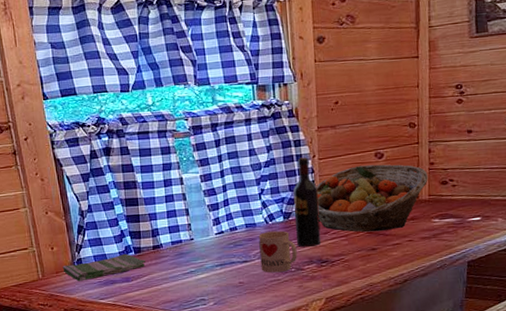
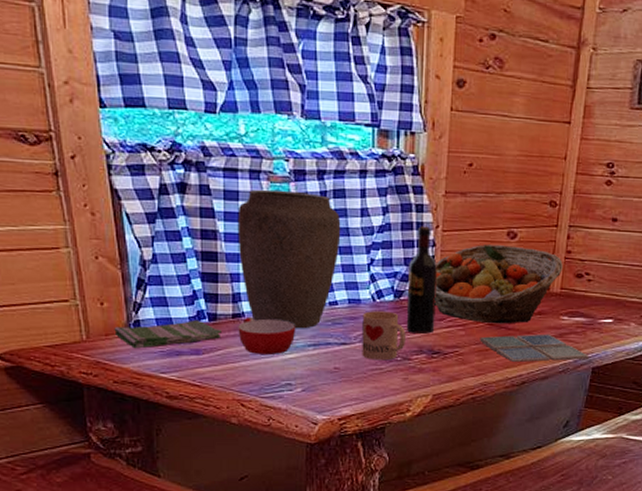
vase: none [151,142,235,253] -> present [237,189,341,329]
bowl: none [158,247,205,277] -> present [238,318,296,354]
drink coaster: none [361,235,463,264] -> present [479,334,589,363]

